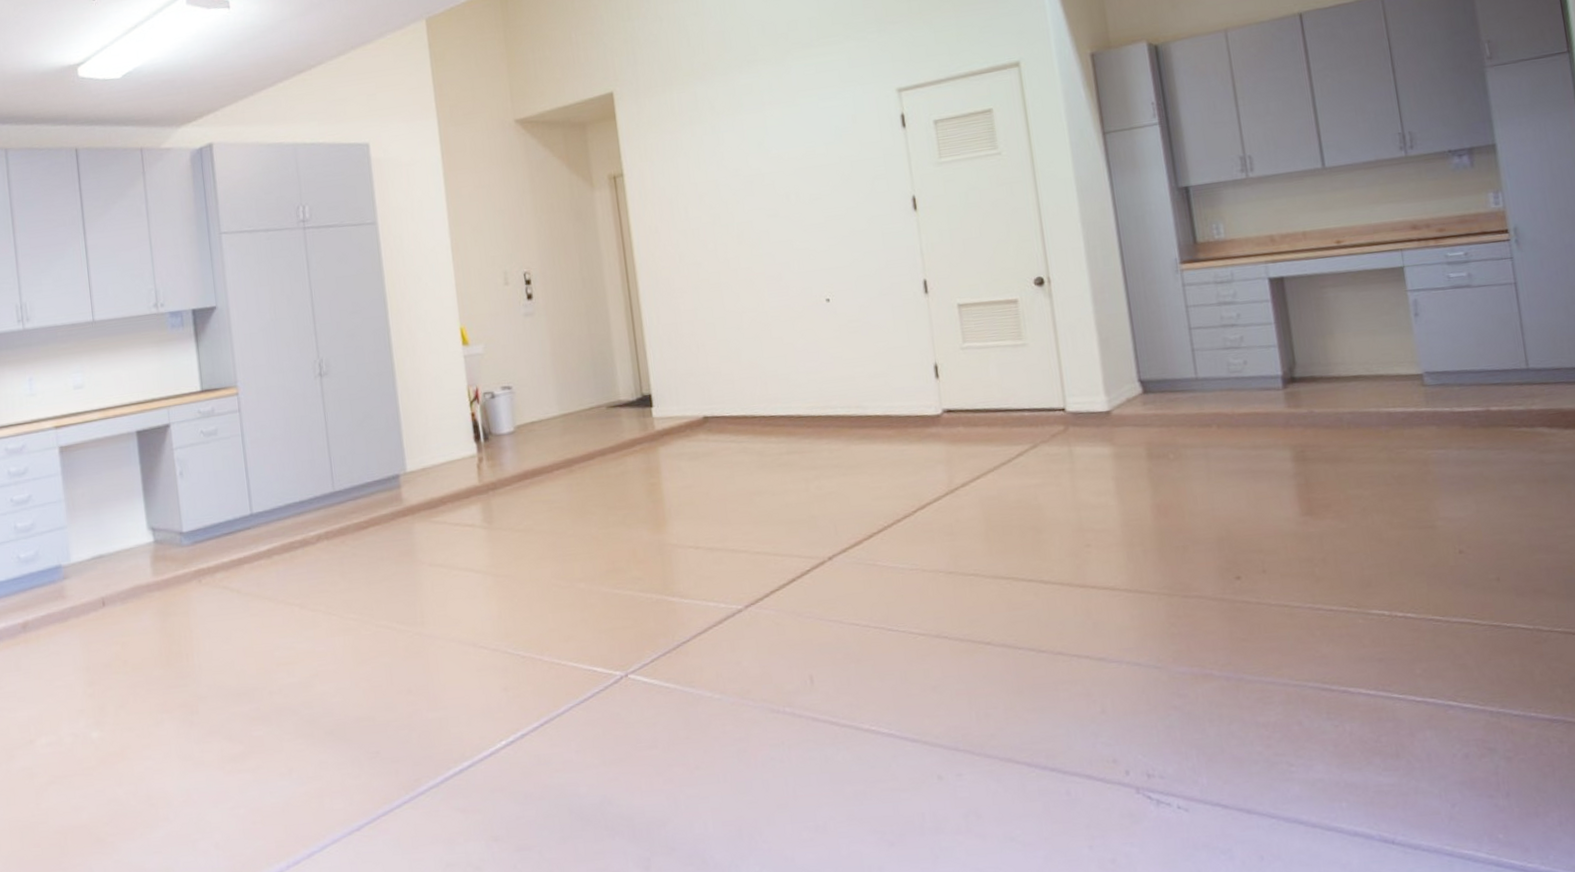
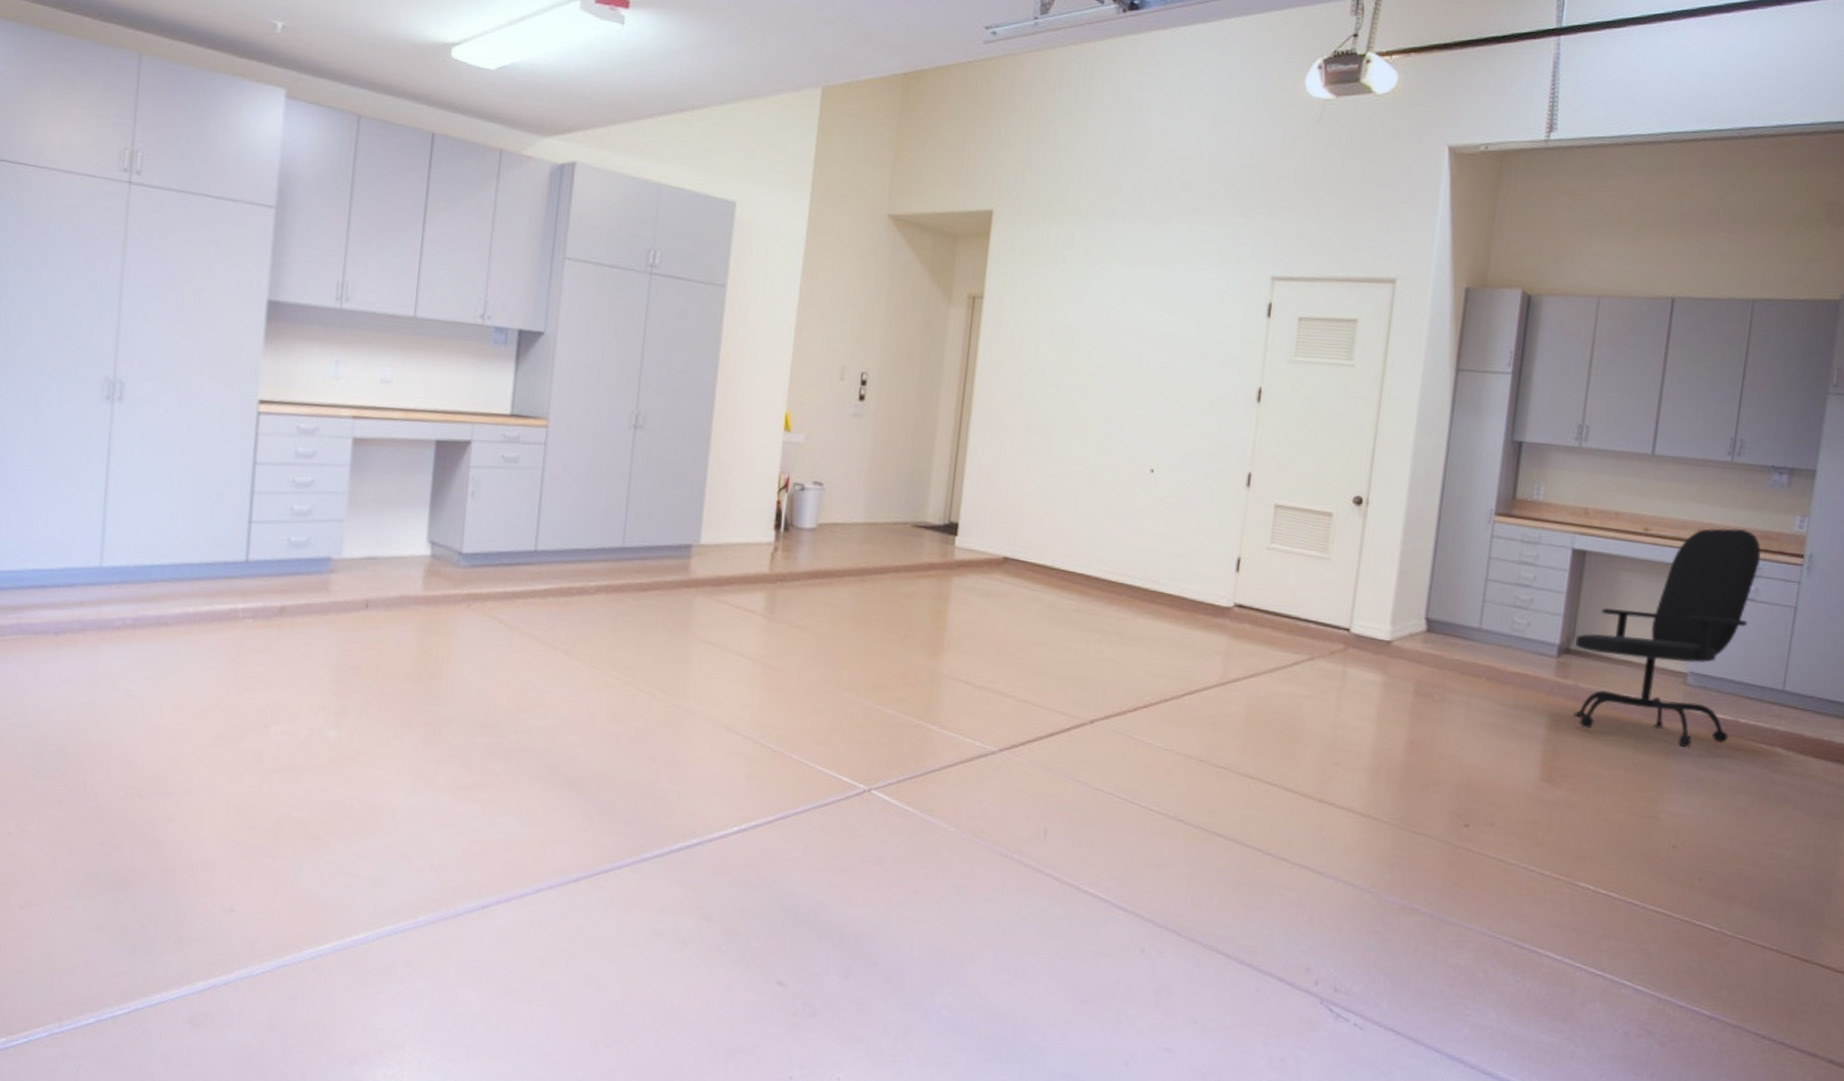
office chair: none [1297,218,1485,453] -> present [1573,528,1761,748]

